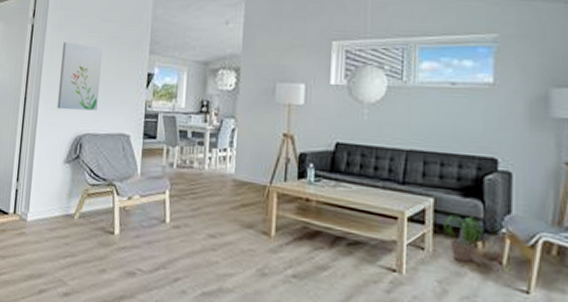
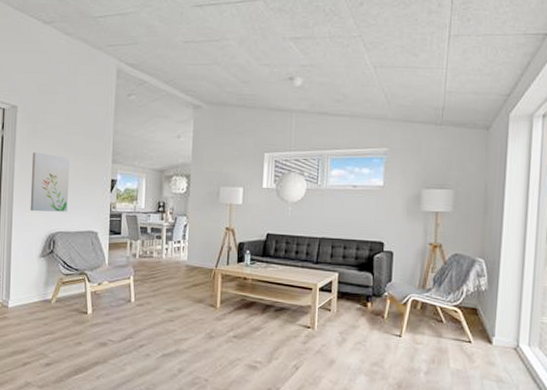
potted plant: present [443,214,485,263] -> none [344,284,373,318]

